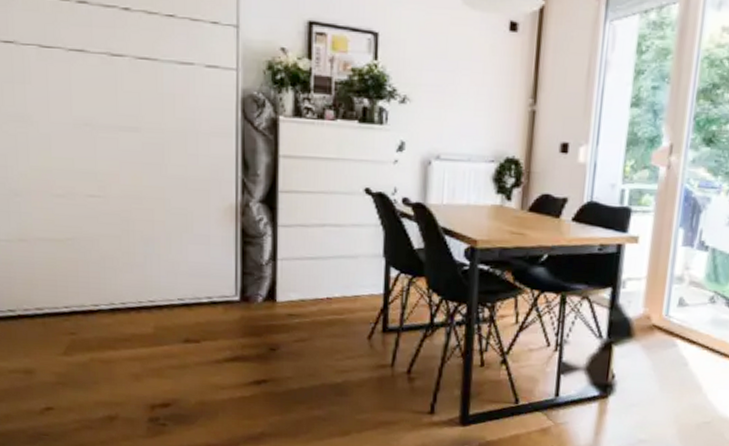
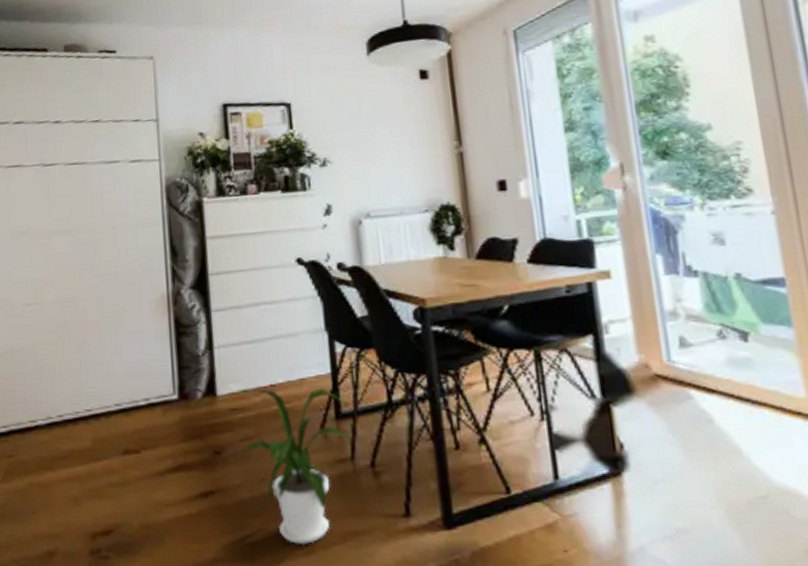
house plant: none [281,300,395,428] -> present [227,389,350,544]

